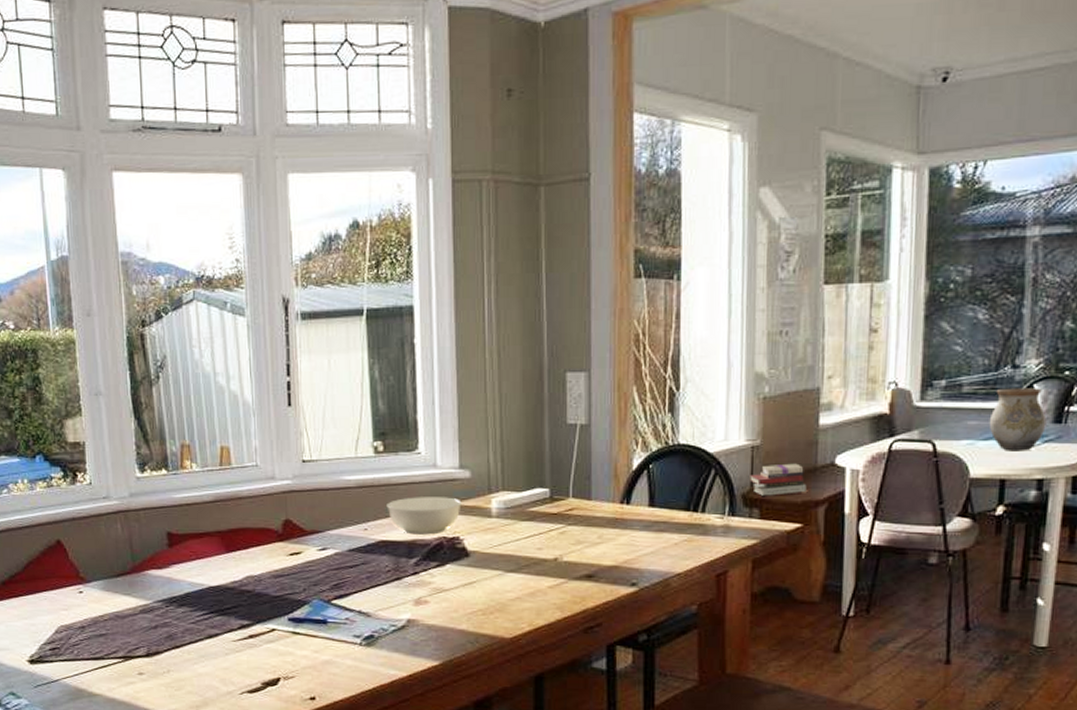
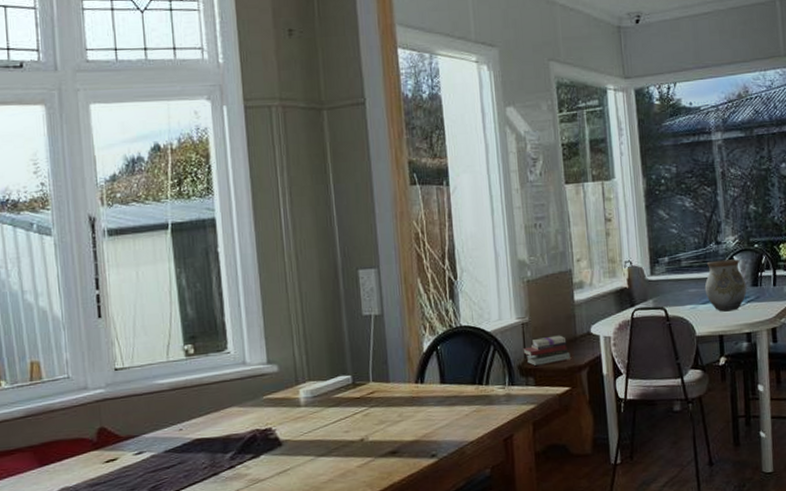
bowl: present [386,497,462,535] -> none [200,391,272,430]

